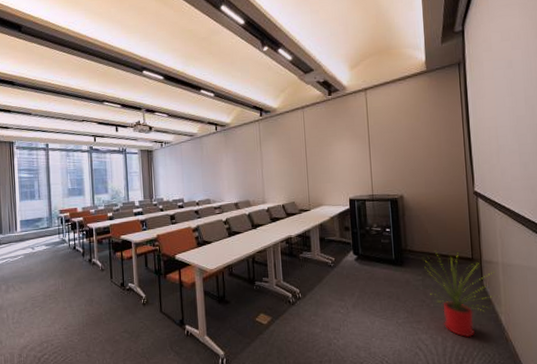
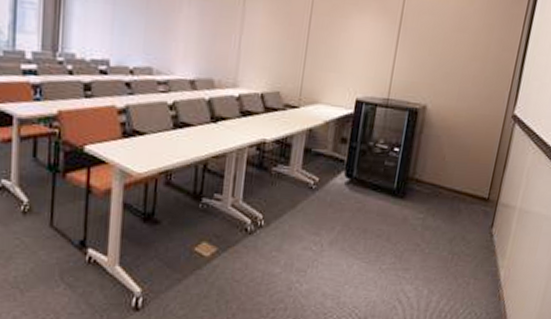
house plant: present [423,250,497,337] -> none [428,183,511,291]

